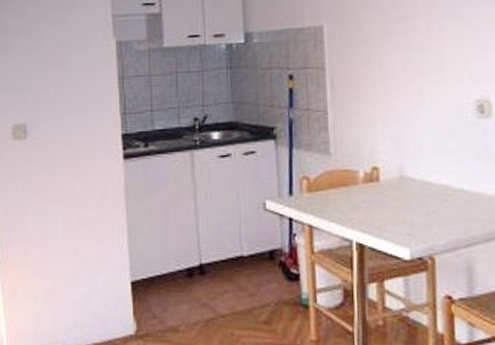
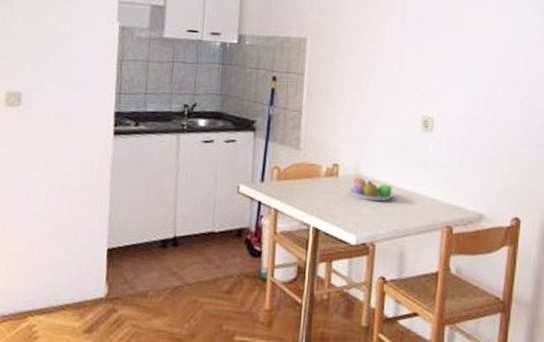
fruit bowl: none [395,180,454,207] -> present [349,177,397,202]

